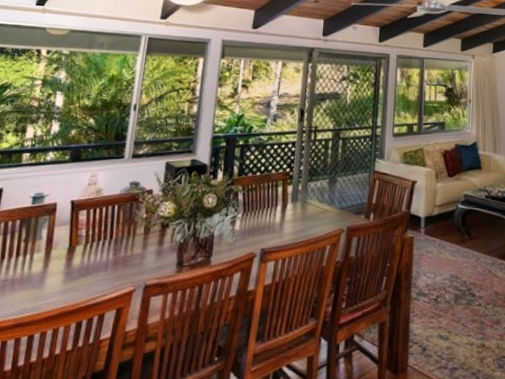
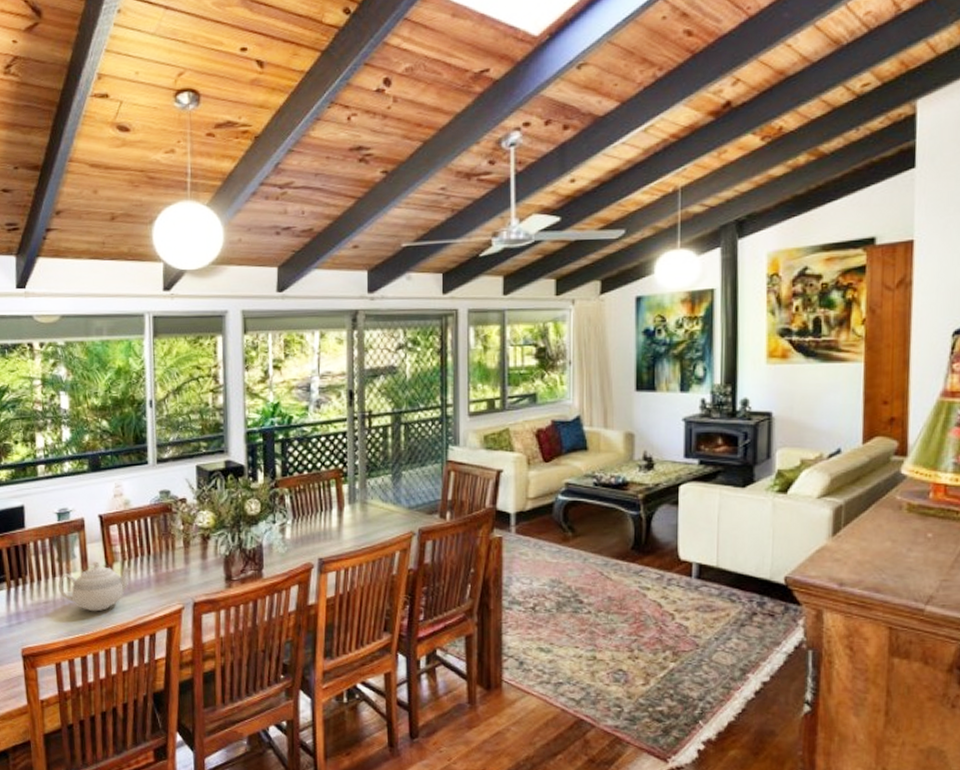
teapot: none [19,242,92,292] -> present [58,560,131,612]

